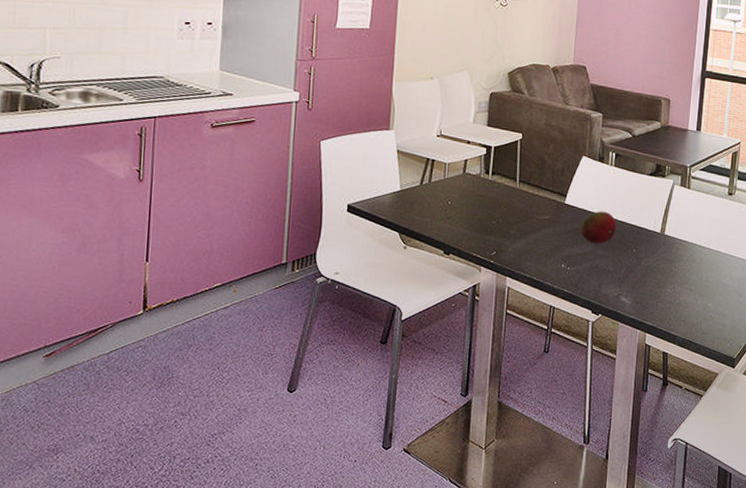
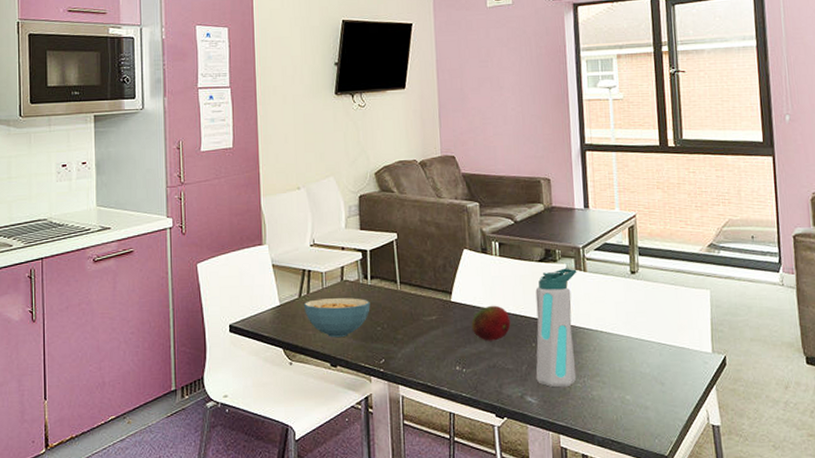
cereal bowl: none [423,188,489,228] -> present [303,298,370,338]
water bottle: none [632,183,682,292] -> present [535,268,577,388]

